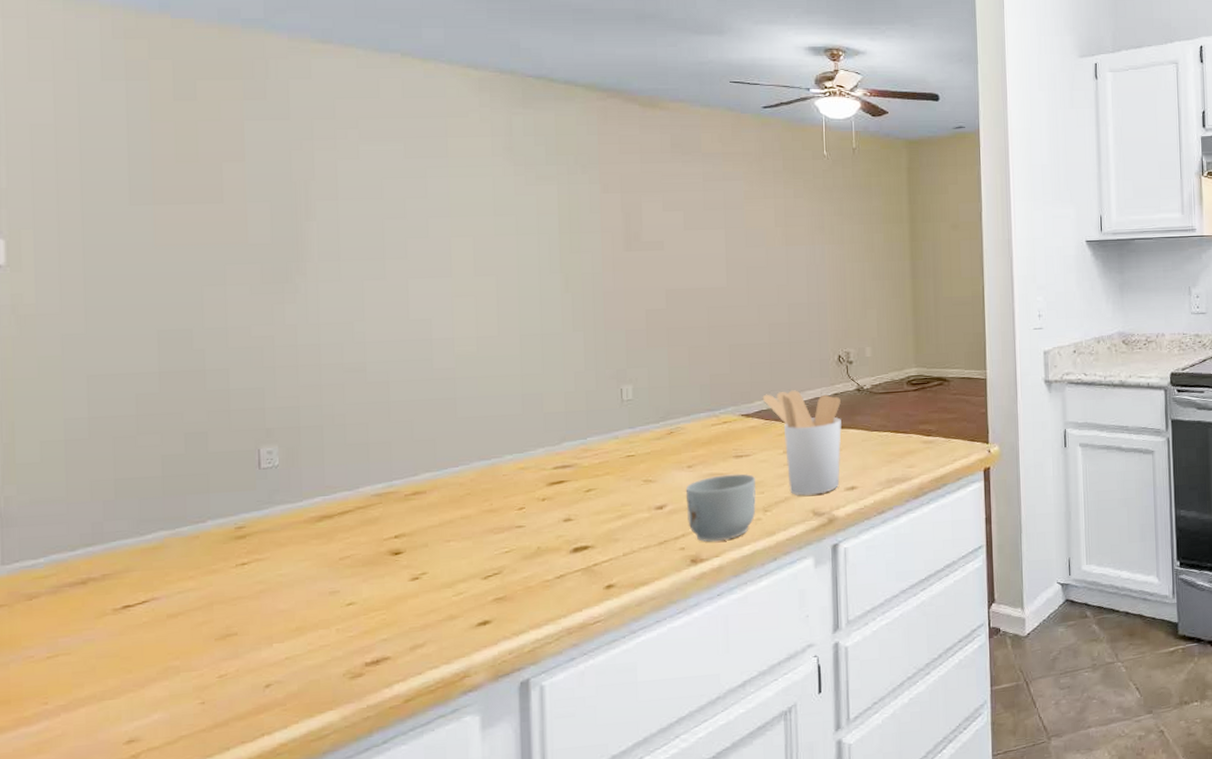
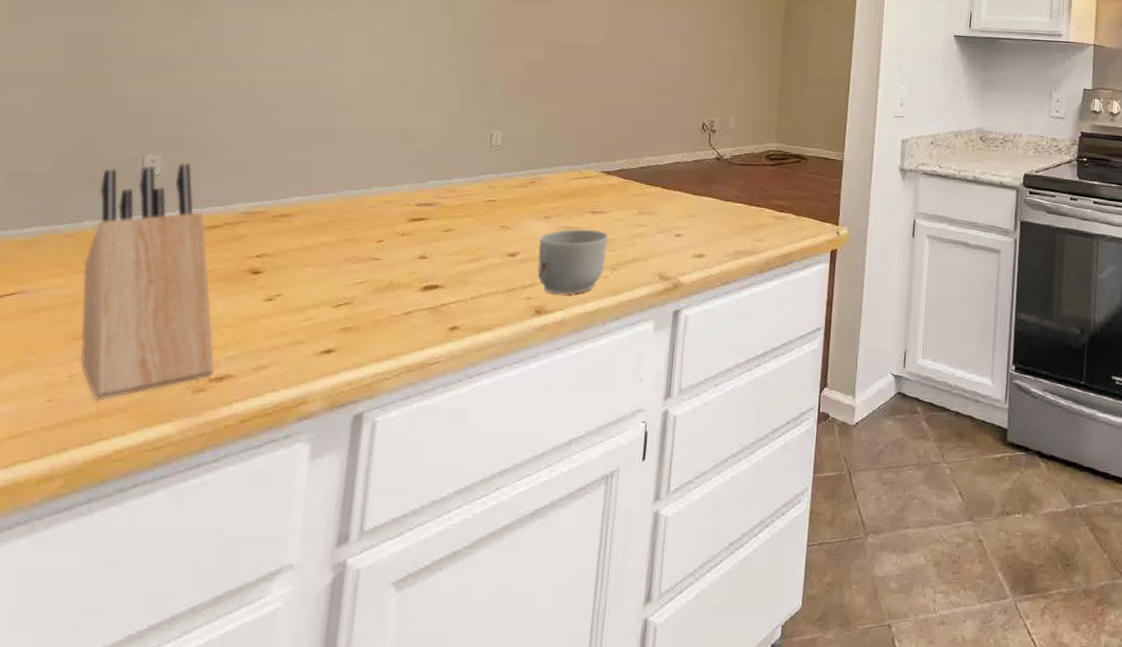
knife block: none [213,450,369,698] -> present [81,162,215,401]
utensil holder: present [762,390,842,496] -> none [624,152,700,259]

